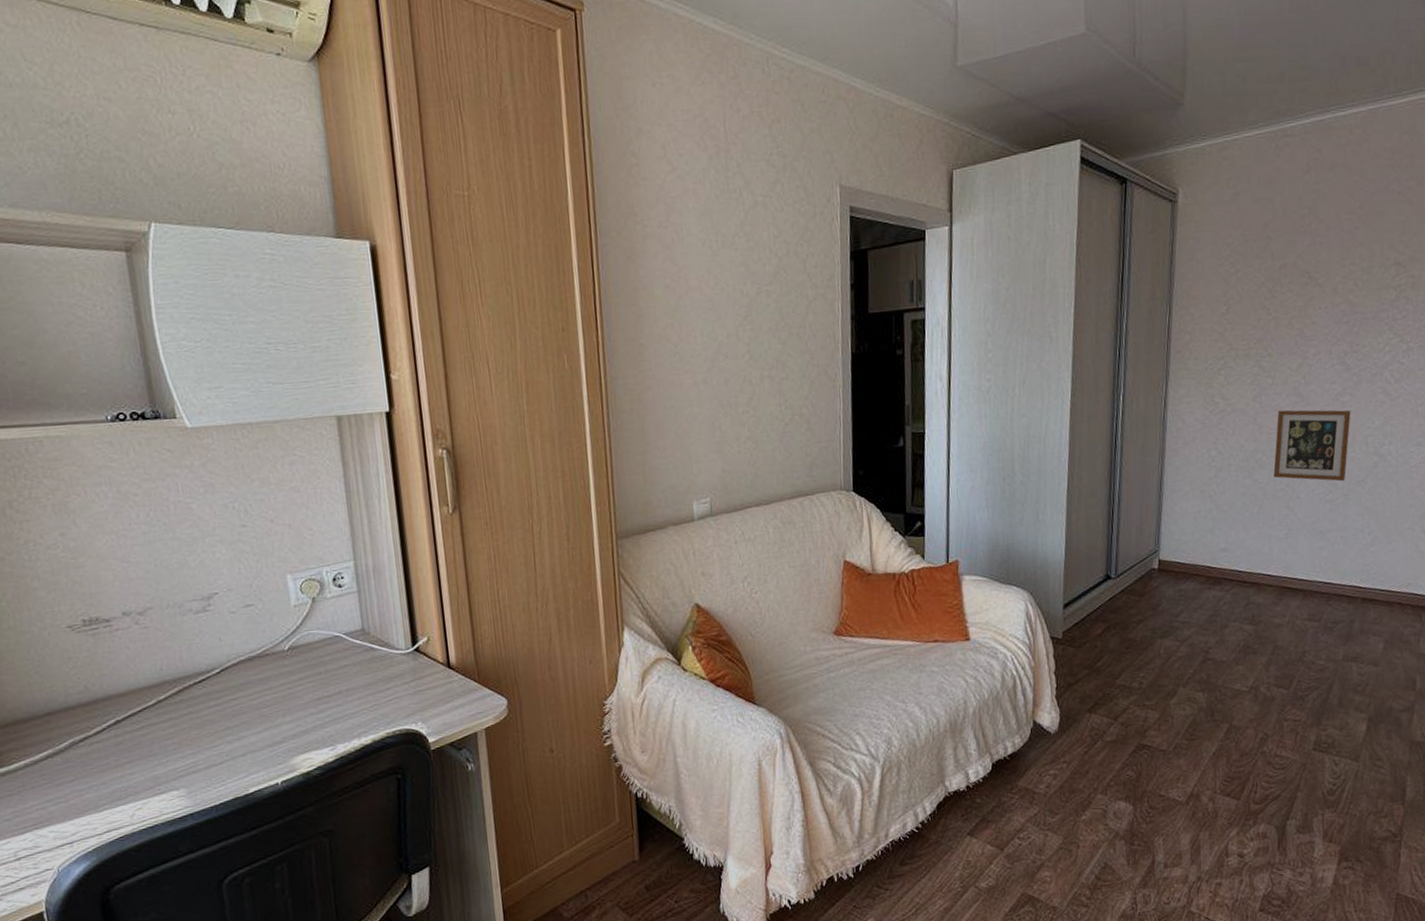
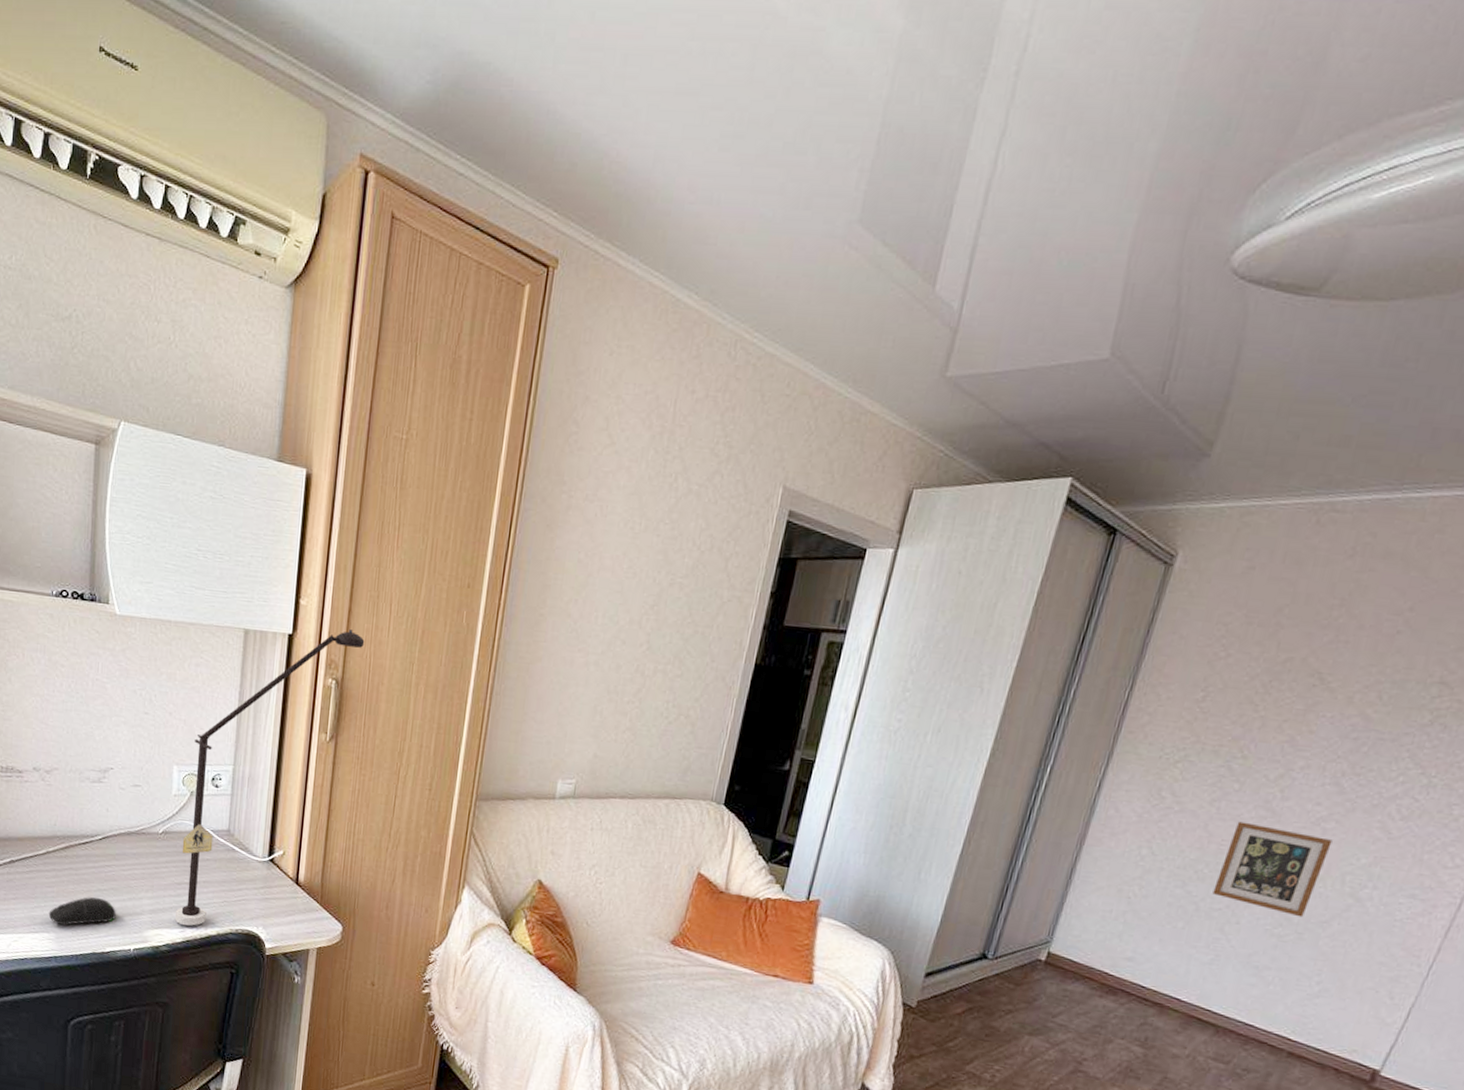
computer mouse: none [173,736,254,778] -> present [48,897,116,925]
desk lamp: none [305,395,469,742] -> present [174,630,365,926]

